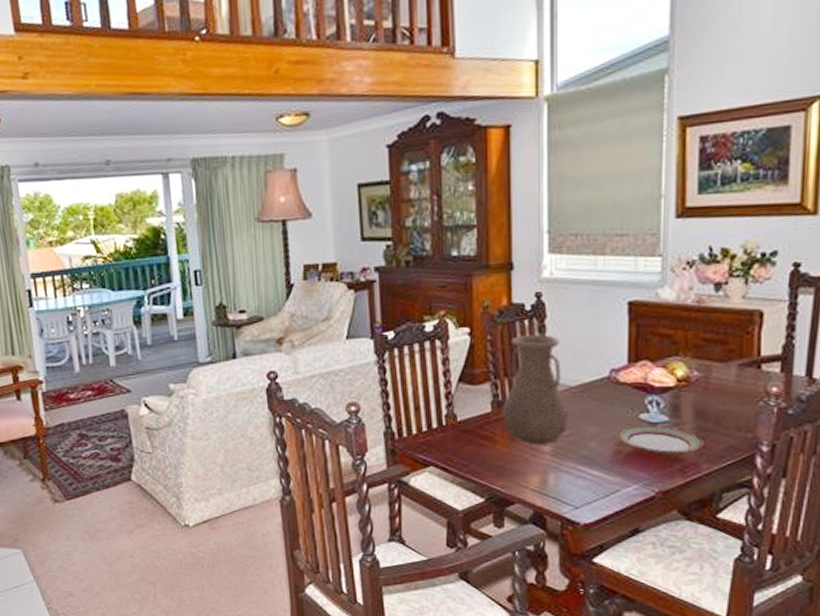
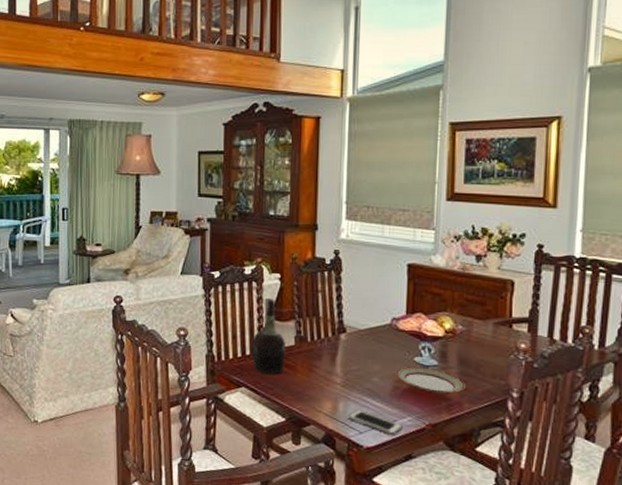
cognac bottle: none [438,358,482,450] -> present [251,298,287,376]
vase: present [503,334,569,445] -> none [304,283,358,377]
cell phone: none [561,481,627,508] -> present [348,410,403,435]

